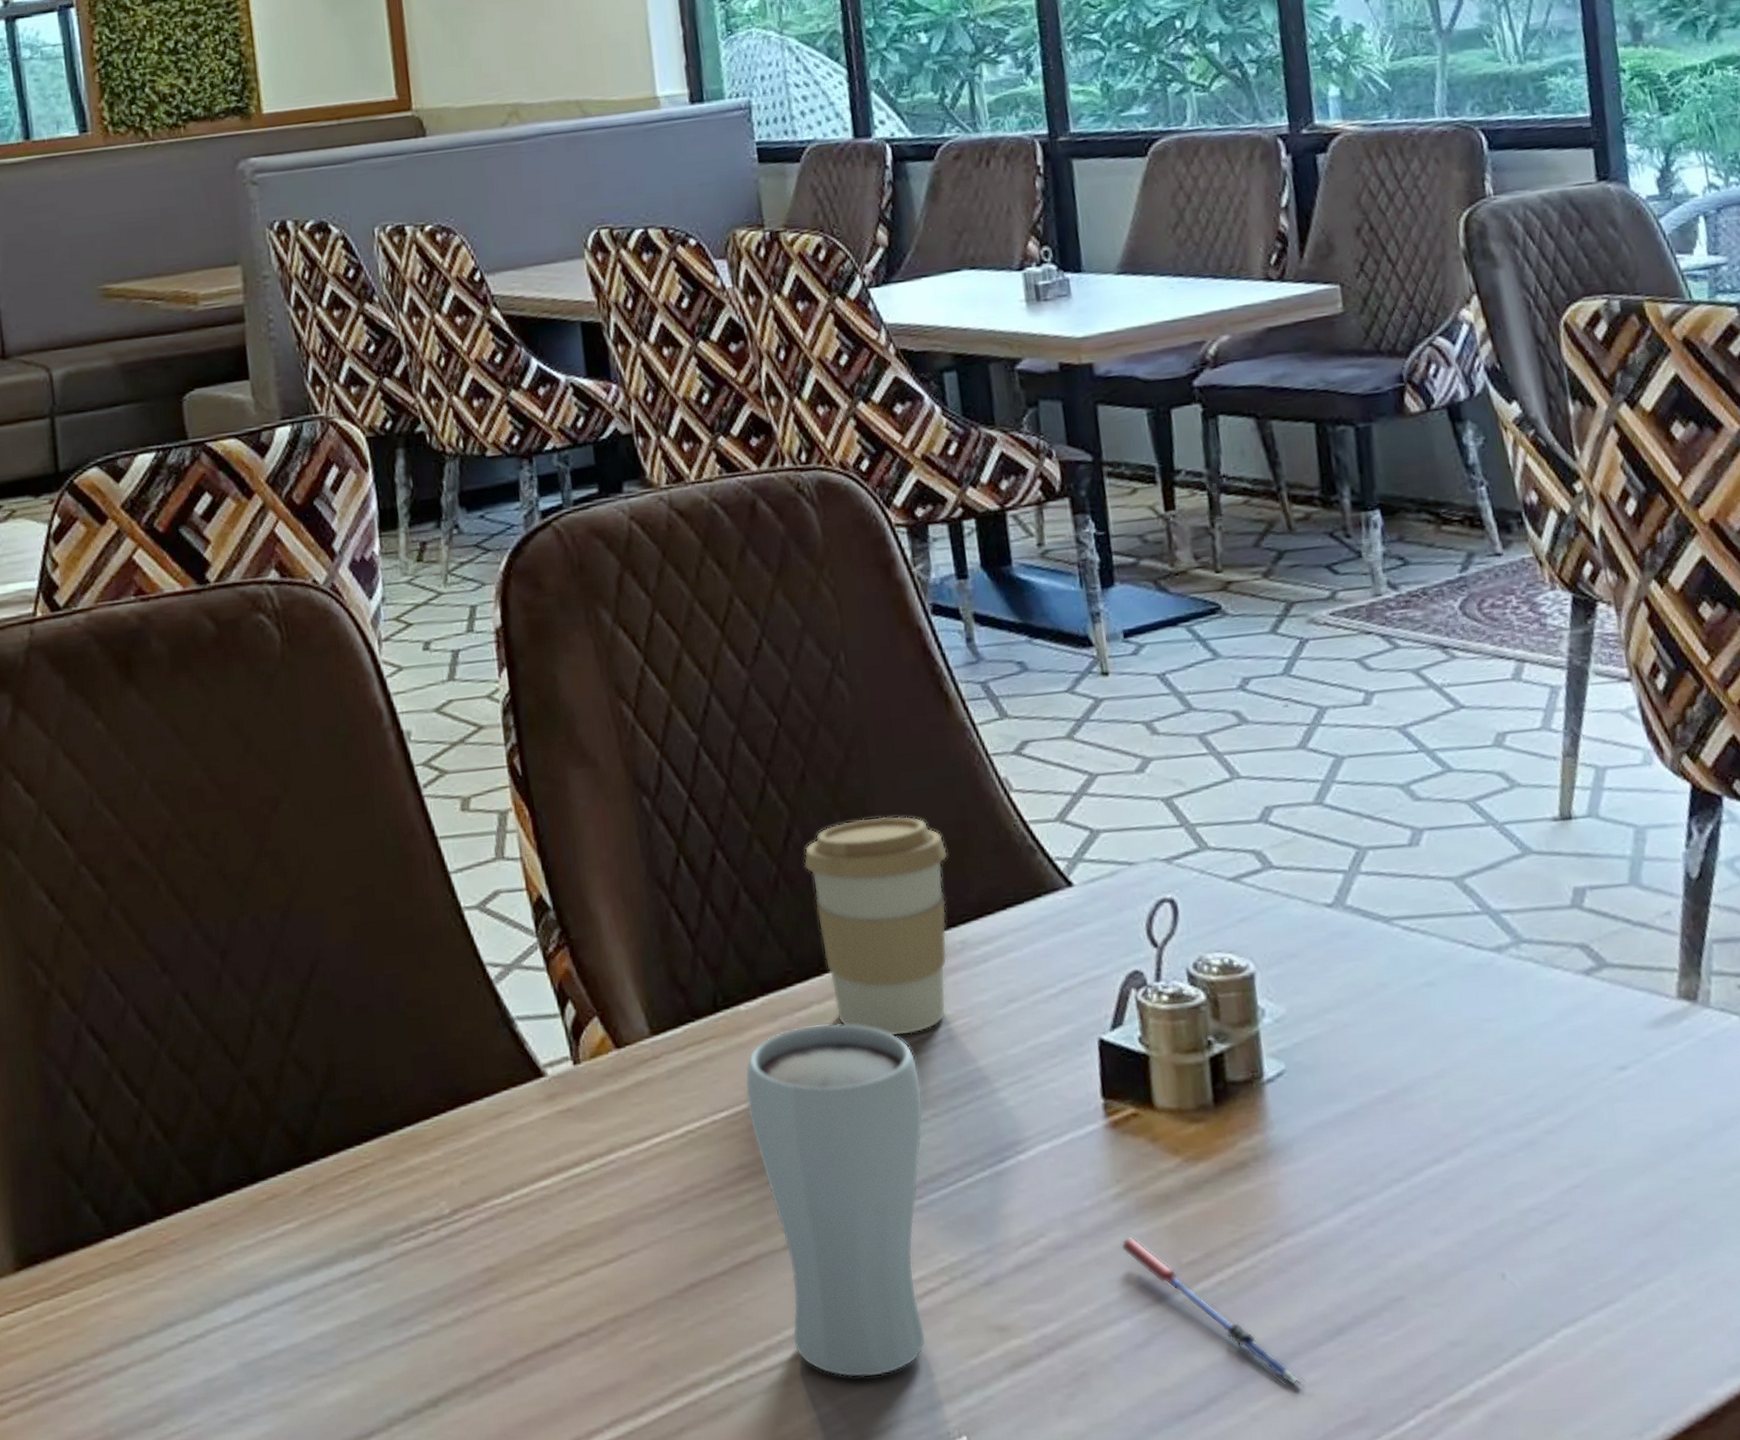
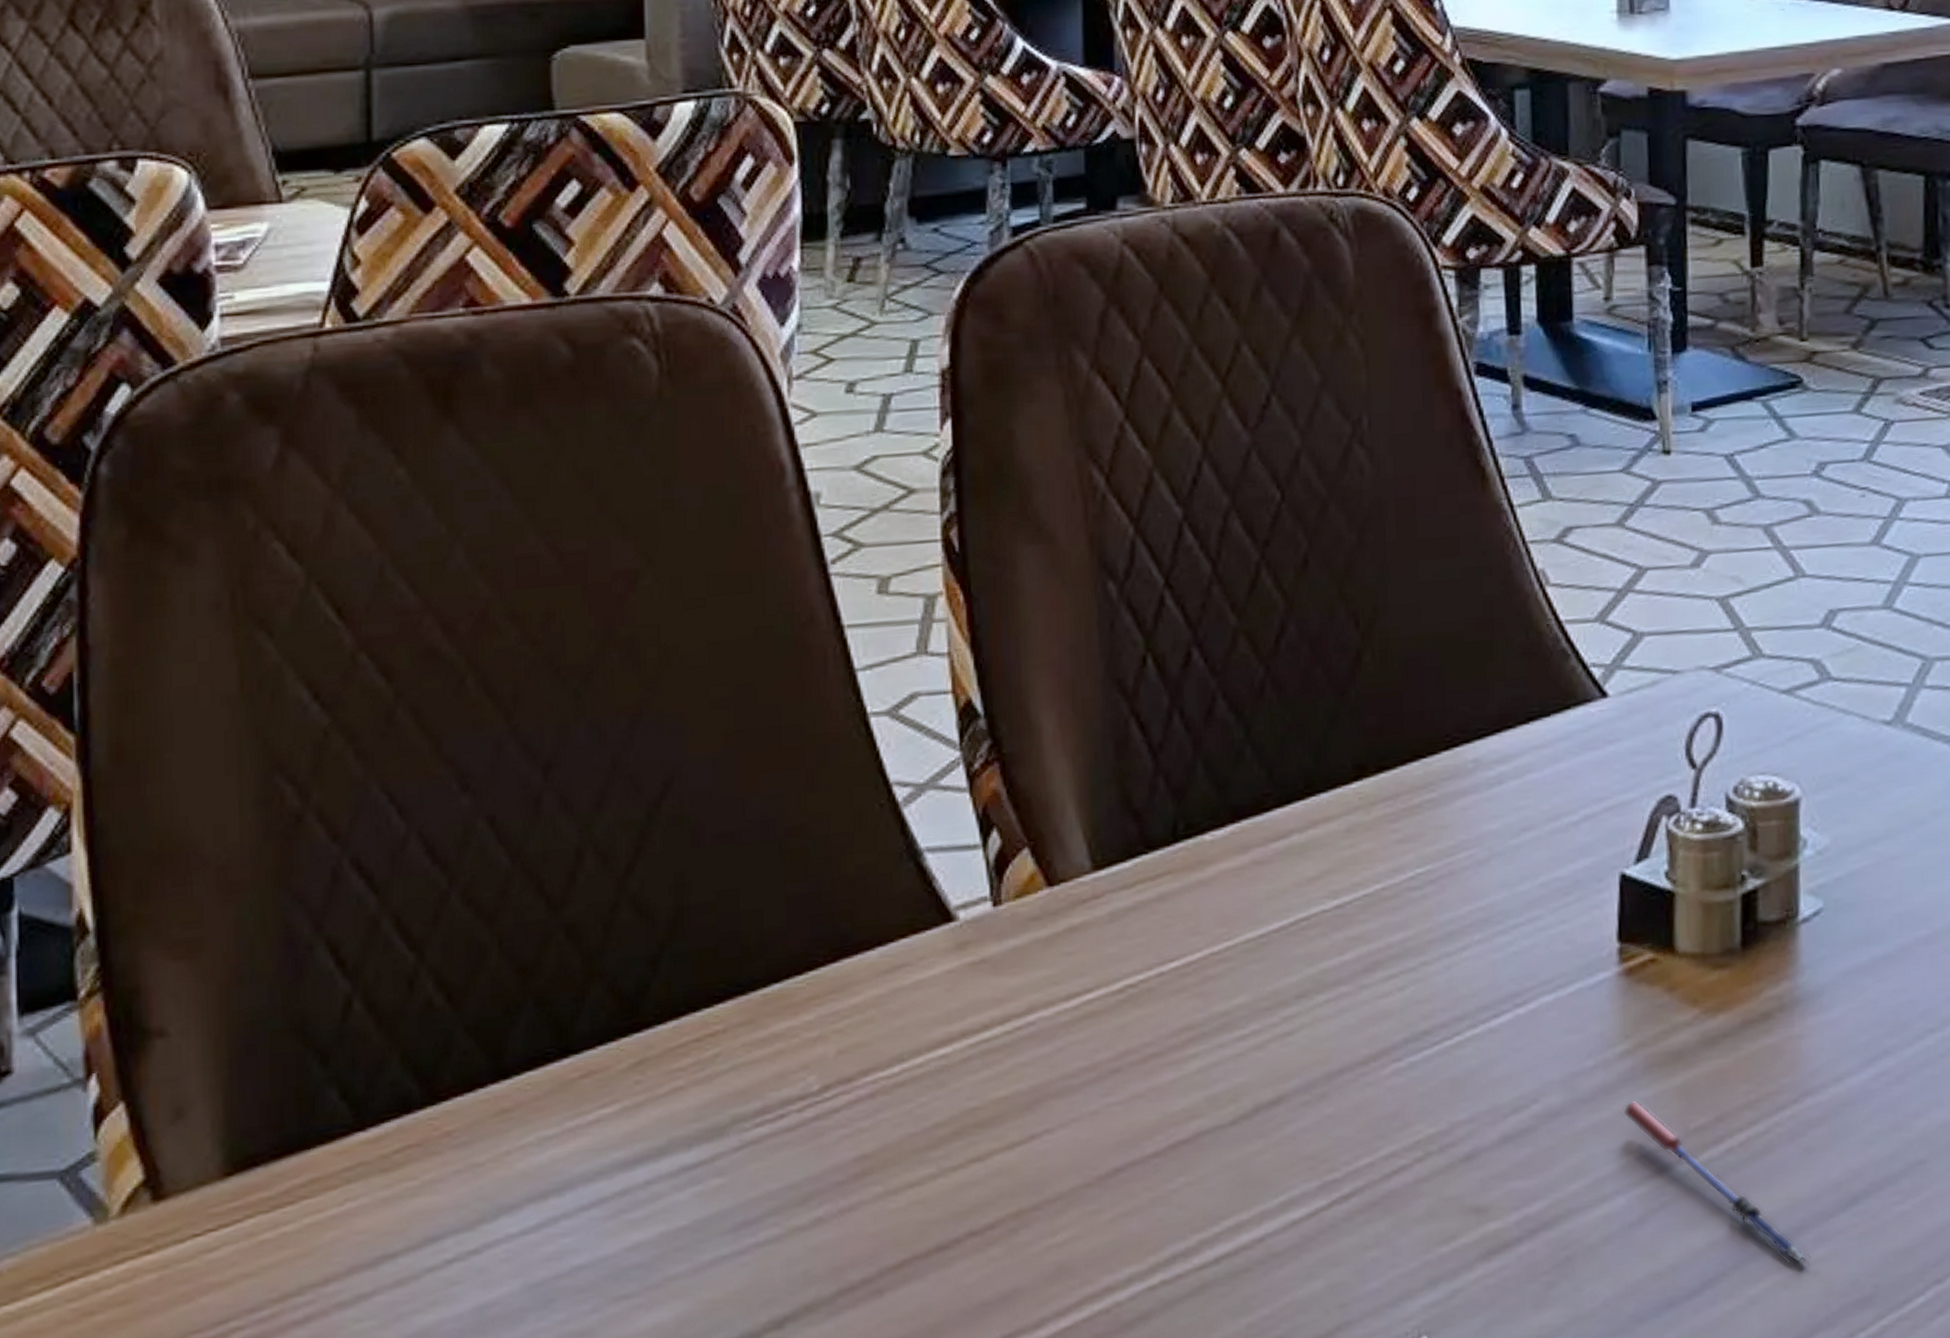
drinking glass: present [745,1023,926,1378] -> none [1202,855,1413,1274]
coffee cup: present [803,816,948,1036] -> none [1297,611,1468,871]

